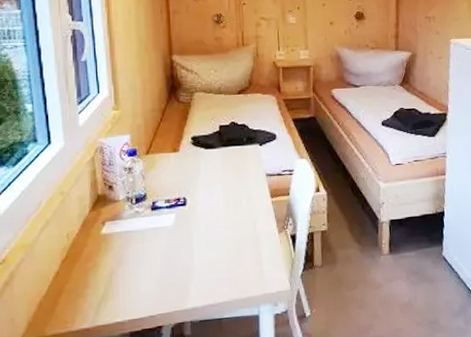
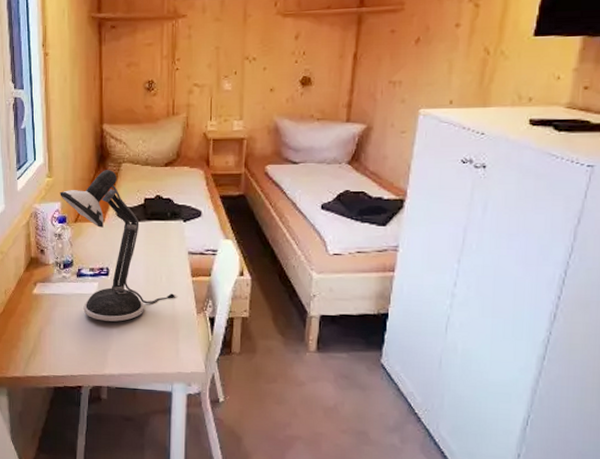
desk lamp: none [128,99,260,253] -> present [60,170,179,322]

